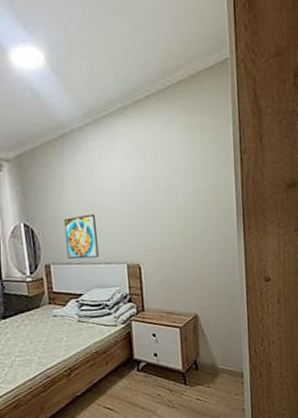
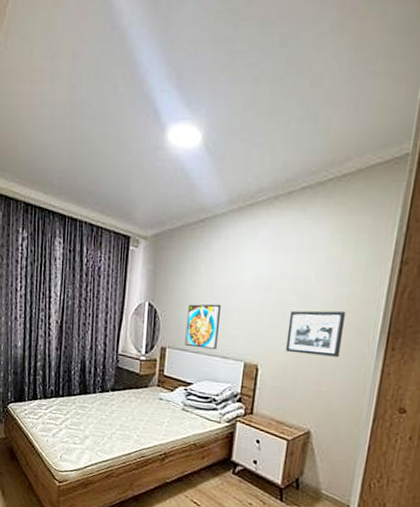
picture frame: none [158,201,207,247] -> present [285,310,346,358]

